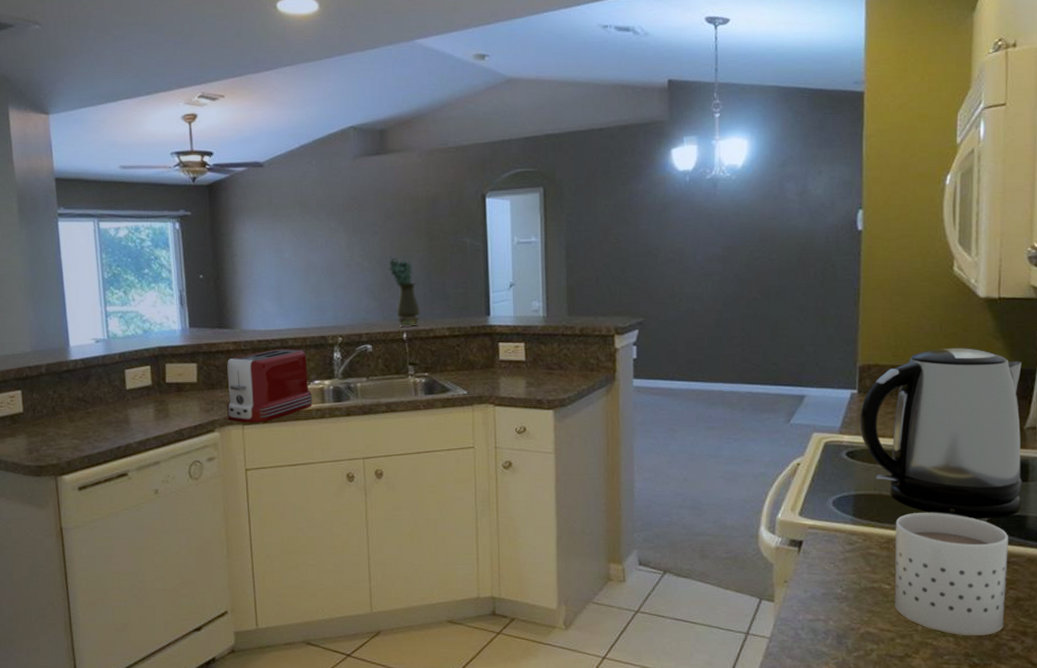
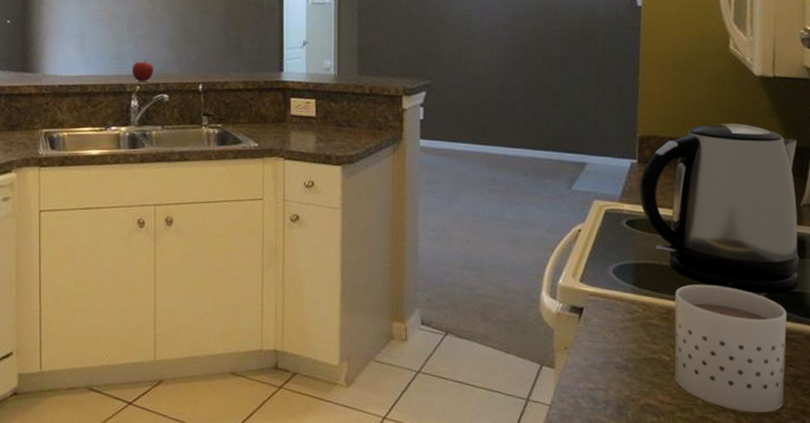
toaster: present [226,349,313,424] -> none [24,94,109,166]
fruit: none [333,310,355,332] -> present [132,60,153,81]
vase: present [389,256,421,327] -> none [188,10,217,79]

